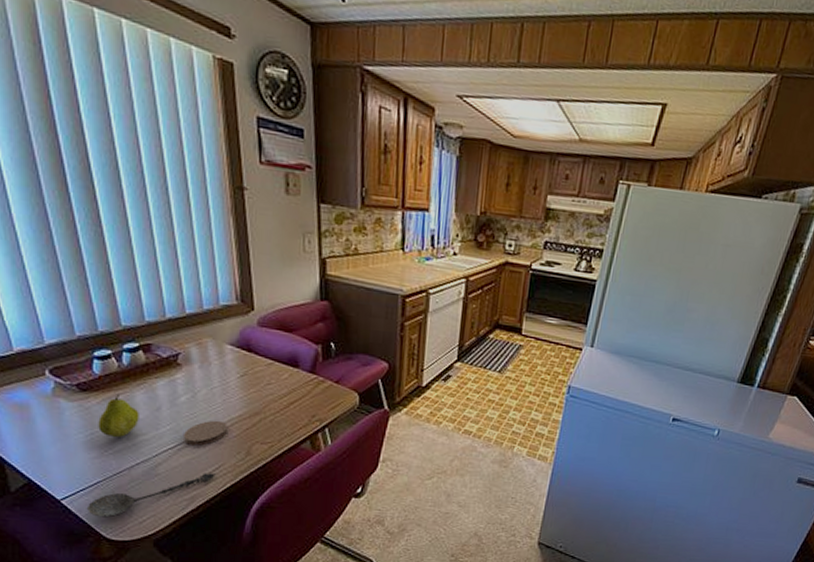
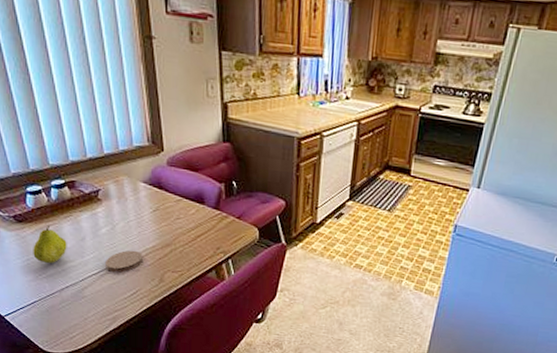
spoon: present [86,473,216,518] -> none [25,296,133,333]

